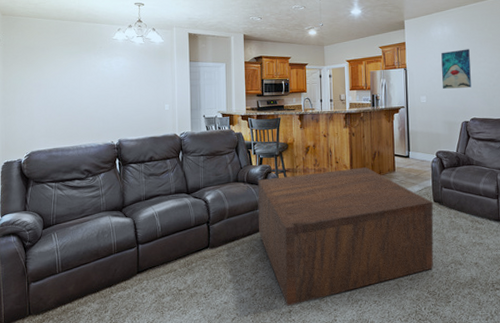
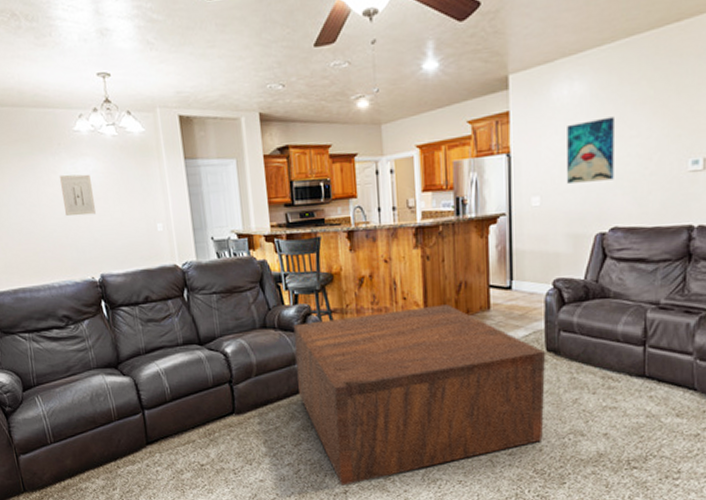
wall art: none [97,68,122,97] -> present [59,174,96,217]

